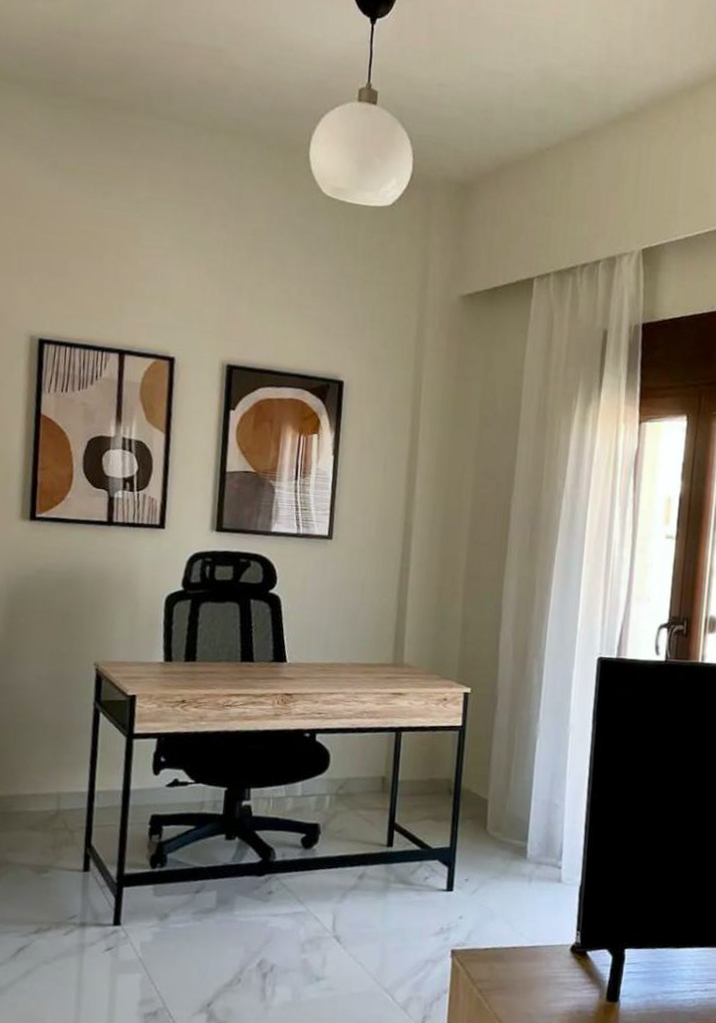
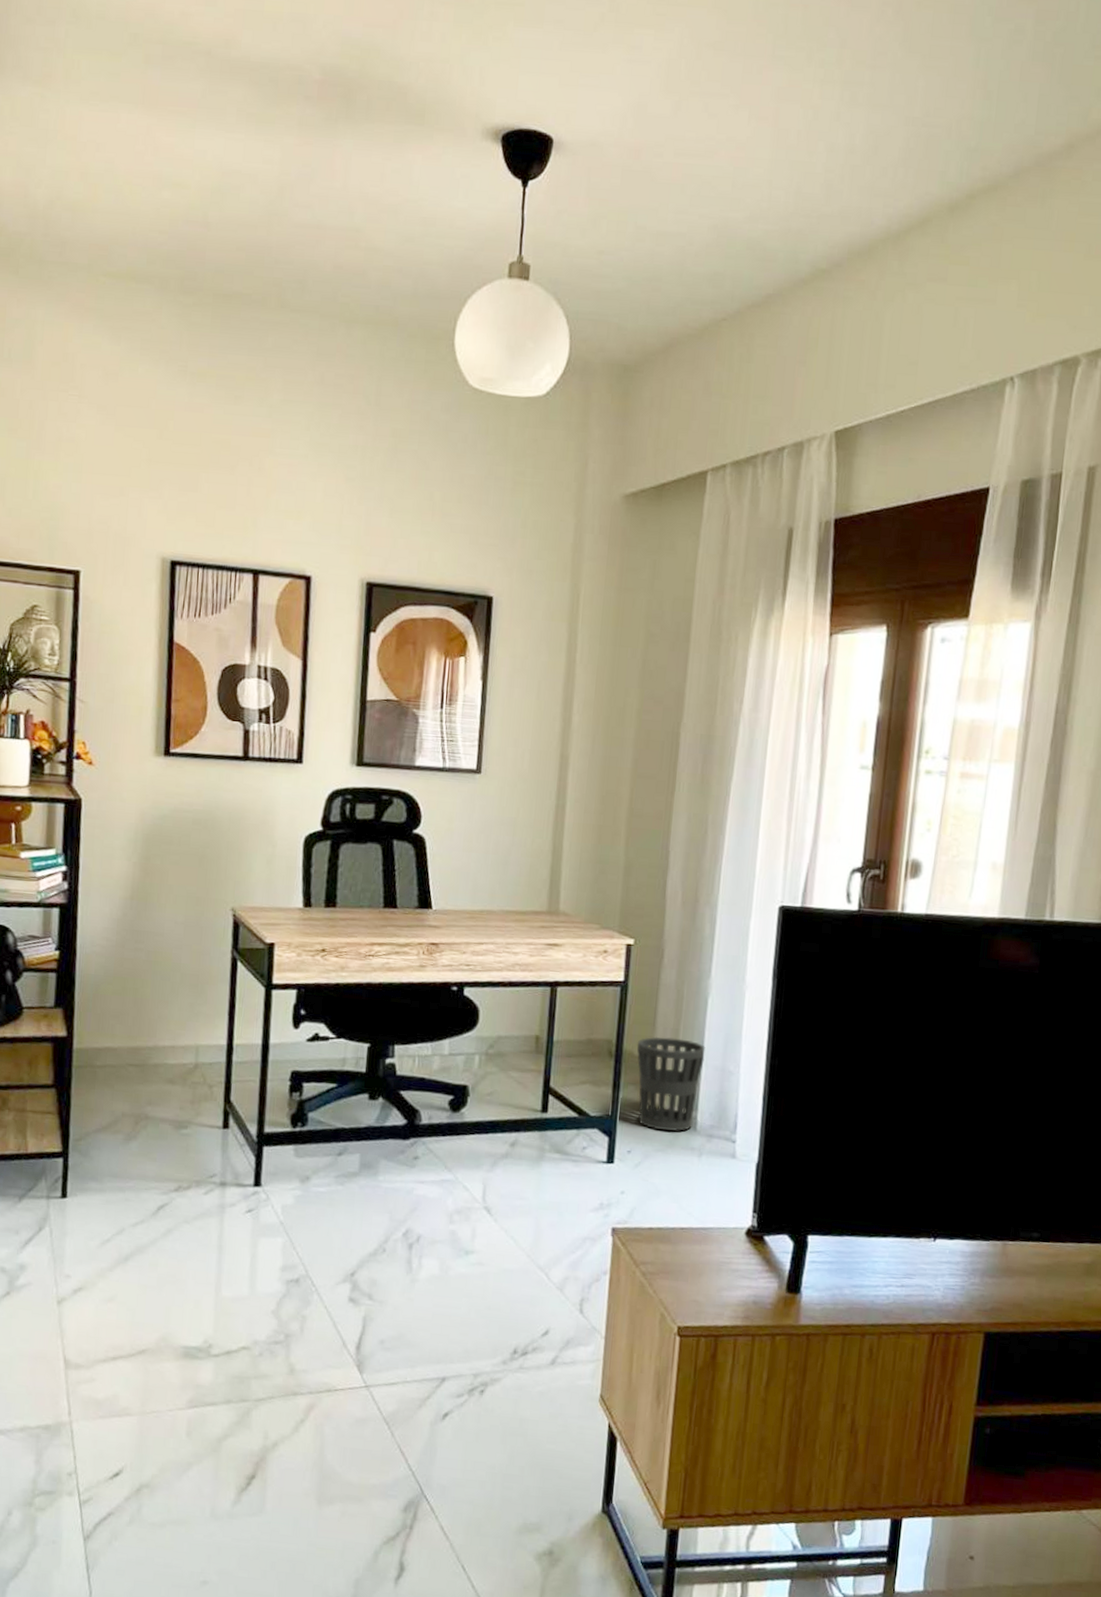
wastebasket: none [473,775,534,861] -> present [636,1036,706,1132]

